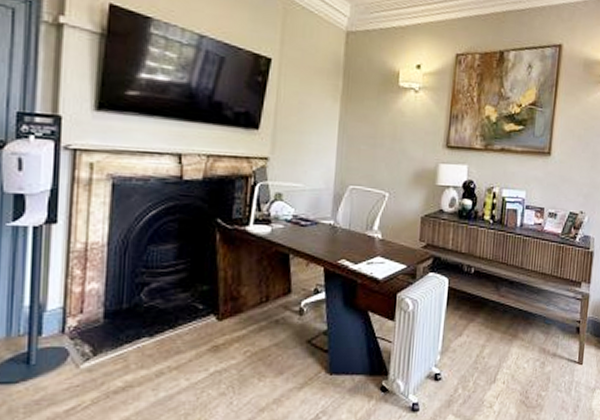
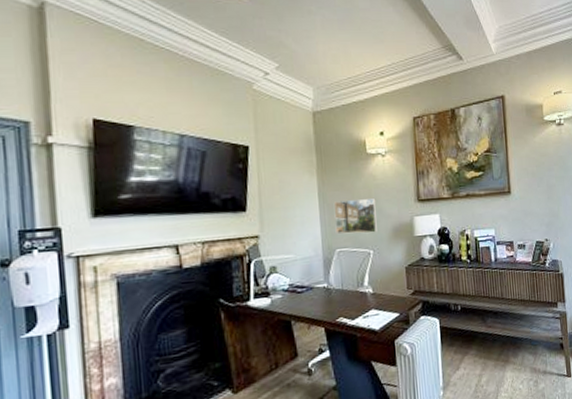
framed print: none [351,134,401,175] -> present [333,199,378,234]

